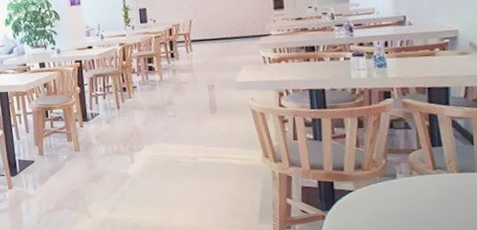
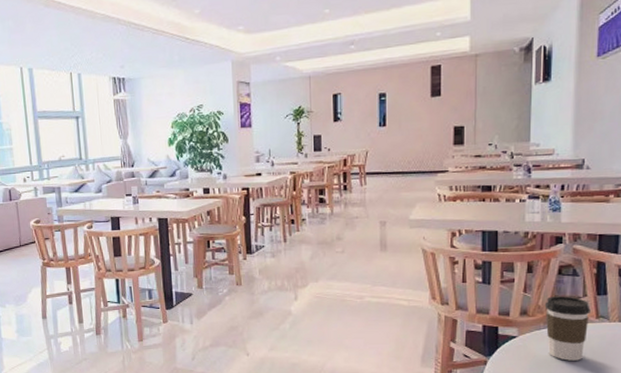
coffee cup: none [378,149,427,213] -> present [544,296,591,361]

